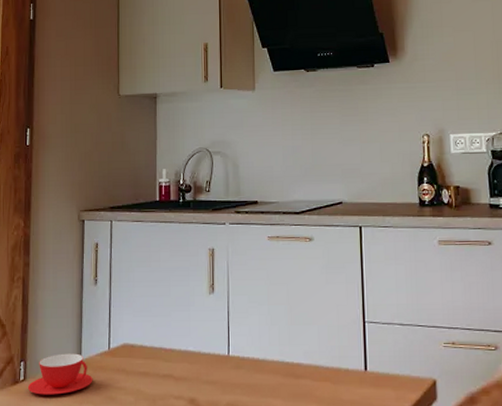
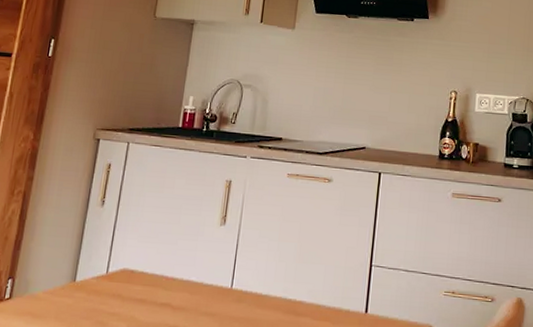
teacup: present [27,353,93,395] -> none [12,273,86,316]

